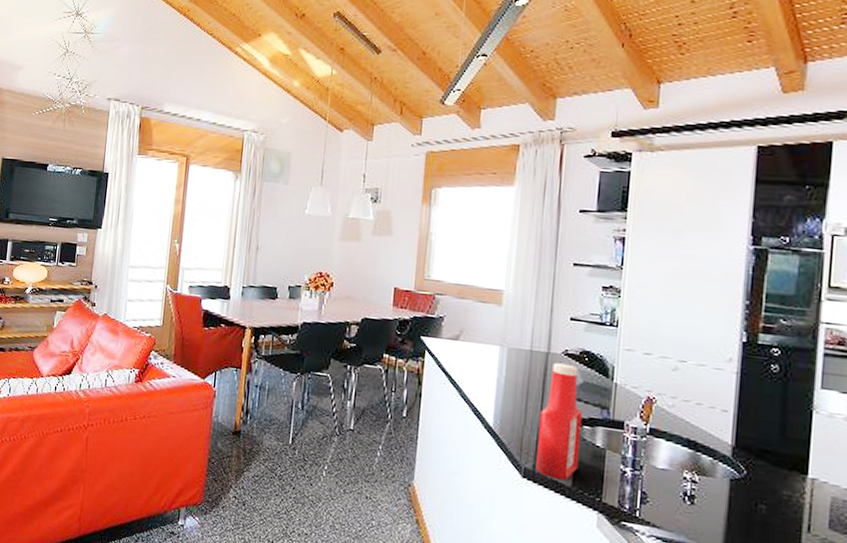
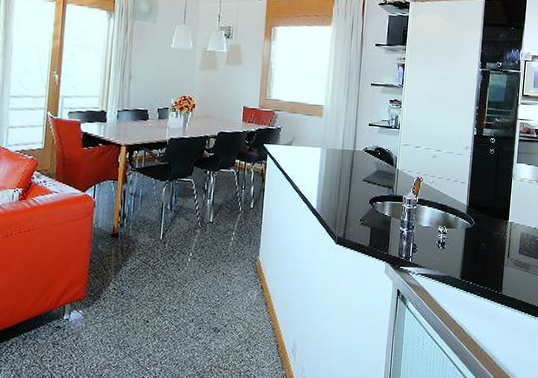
ketchup bottle: present [535,362,583,481] -> none [345,157,377,242]

